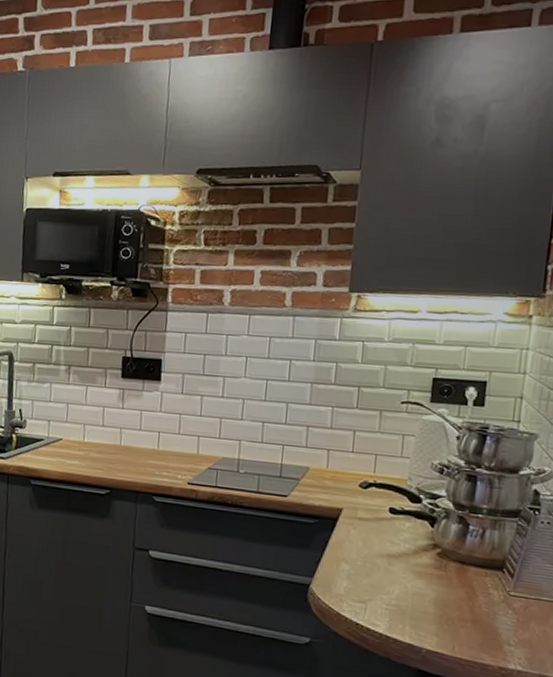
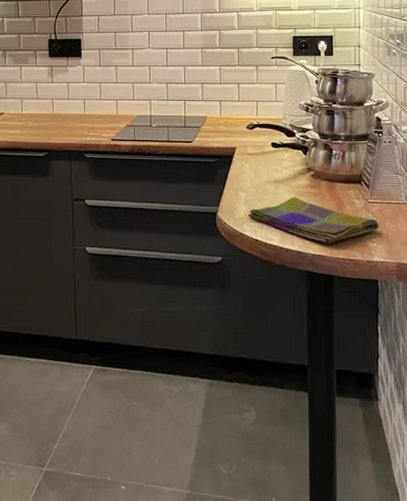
dish towel: none [348,576,521,640] -> present [247,196,379,243]

